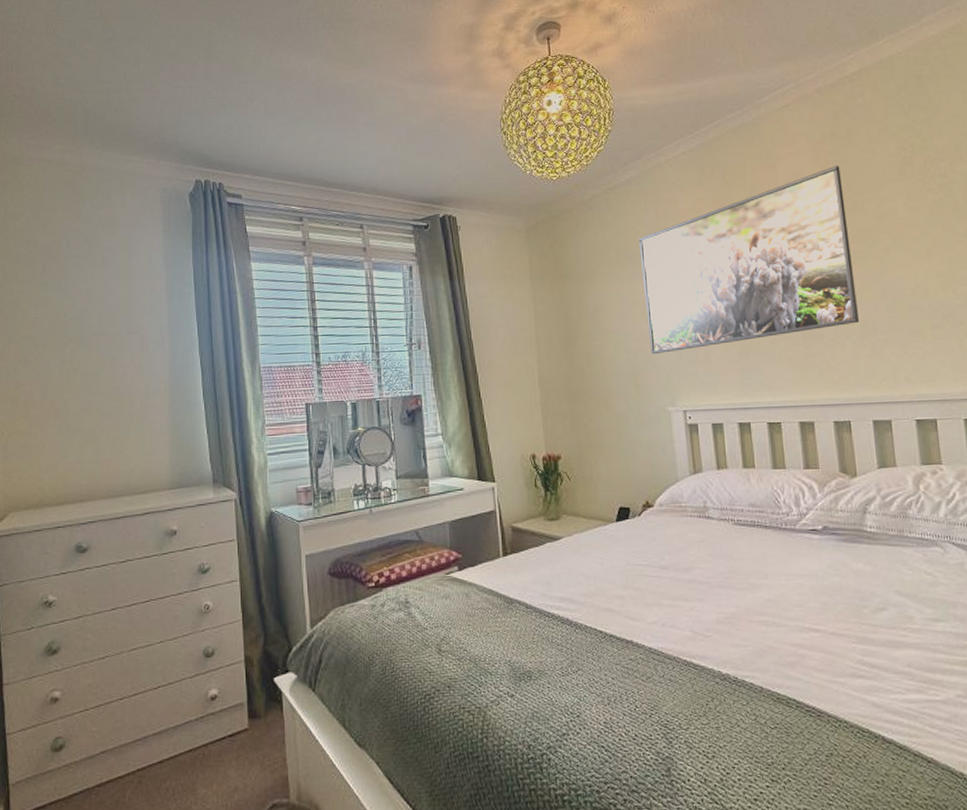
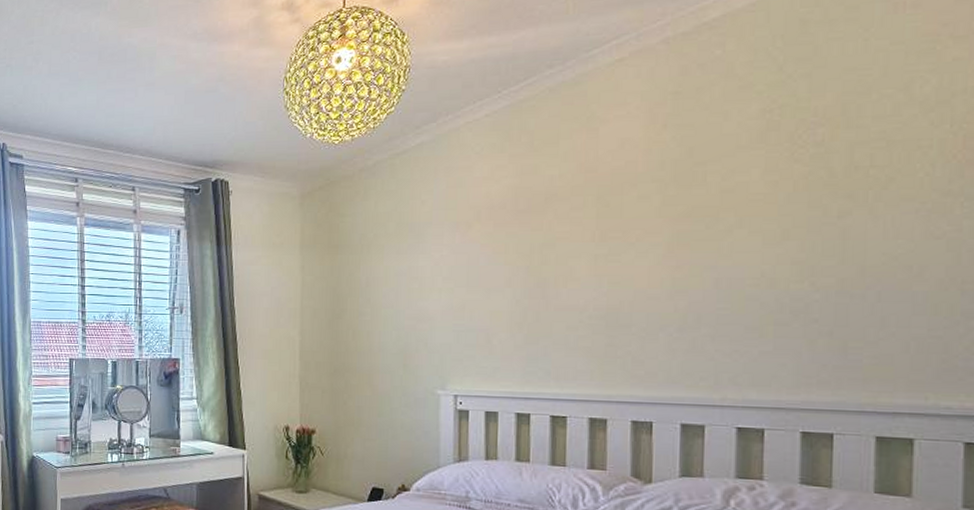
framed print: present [639,165,860,355] -> none [423,130,681,334]

